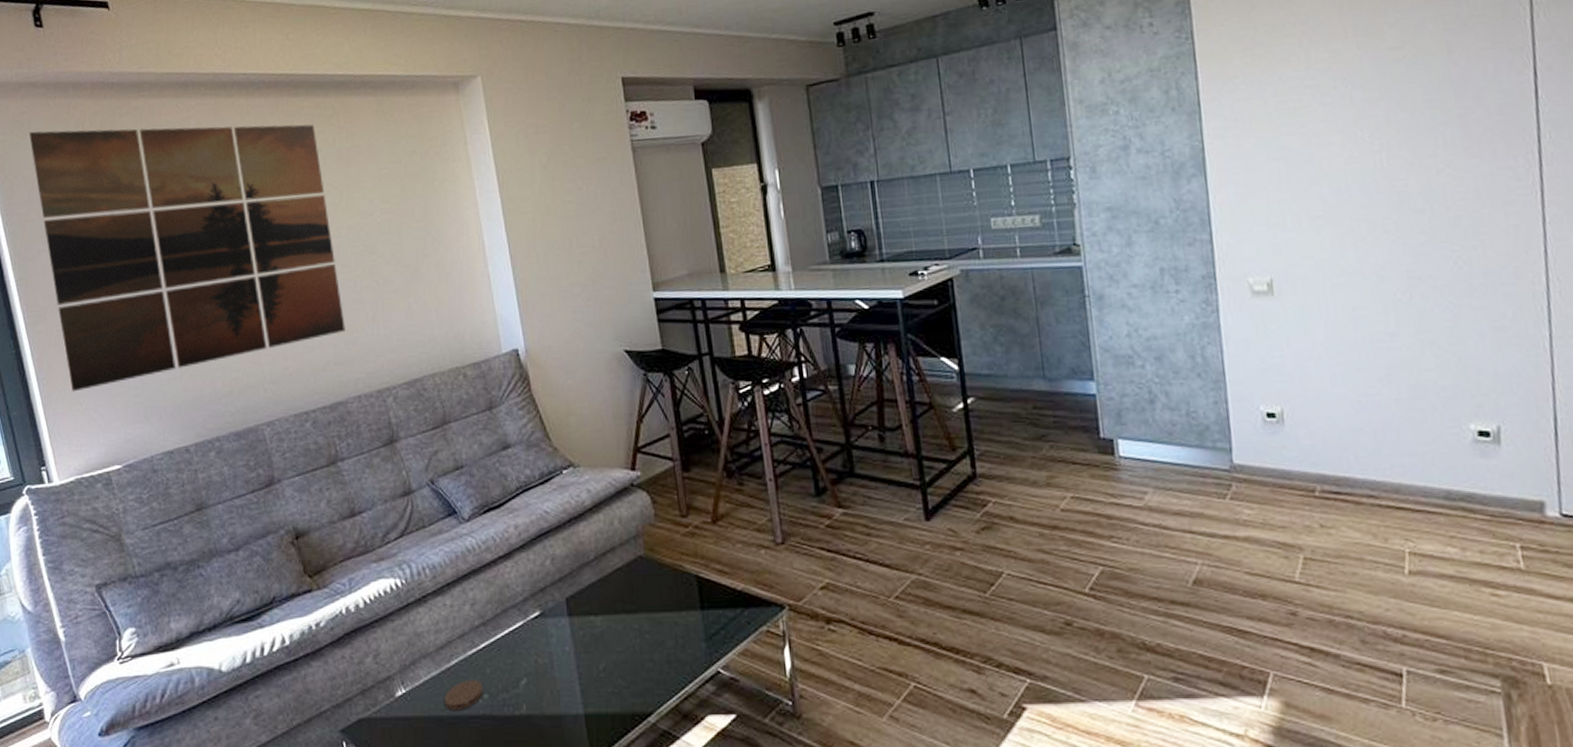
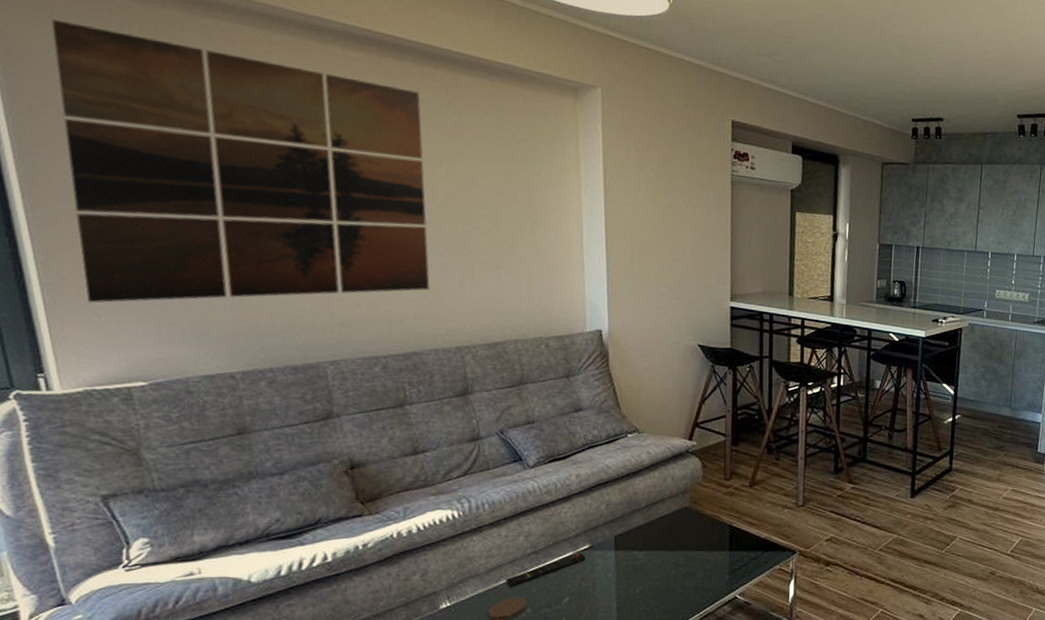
remote control: none [458,622,539,669] -> present [506,553,586,588]

